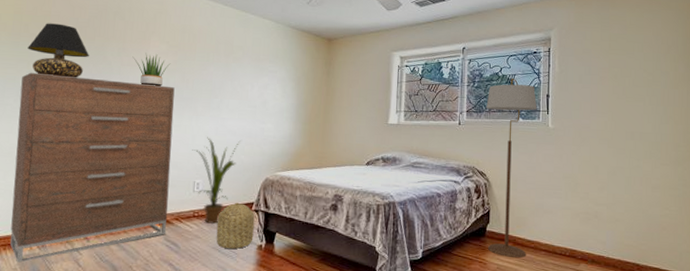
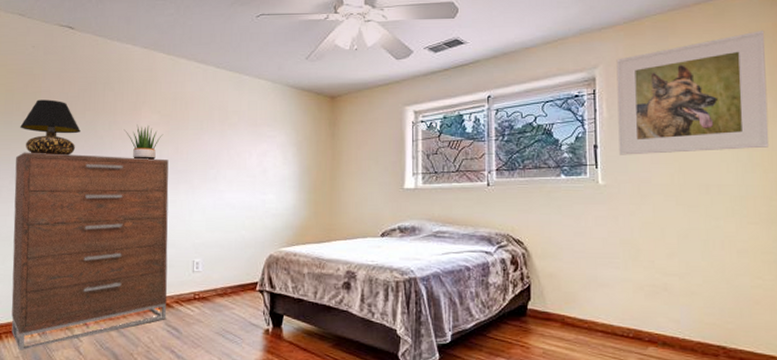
house plant: present [192,136,240,225] -> none [189,211,240,307]
basket: present [216,202,255,250] -> none [219,282,260,335]
floor lamp: present [486,78,537,259] -> none [519,127,583,341]
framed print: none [566,9,682,105] -> present [616,31,770,155]

